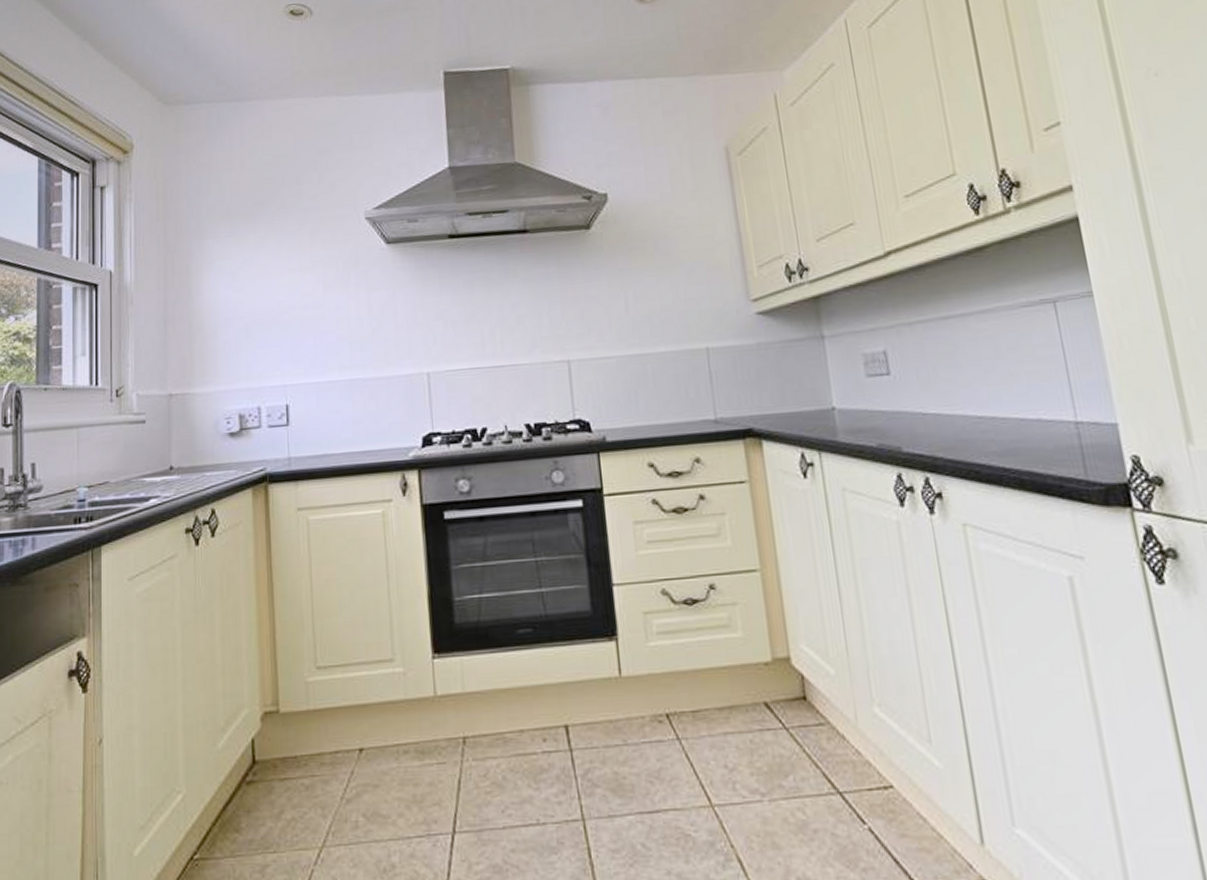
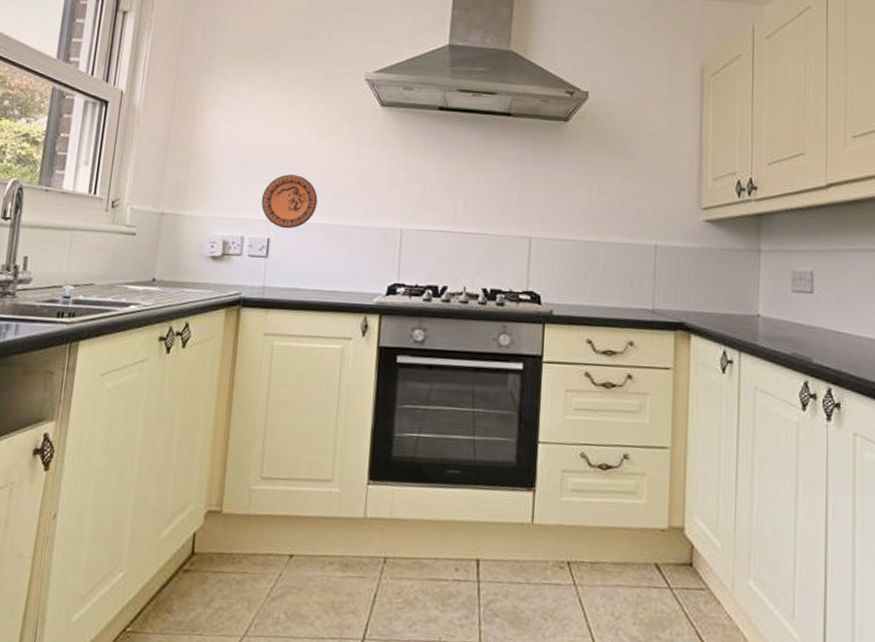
decorative plate: none [273,331,334,392] -> present [261,174,318,229]

